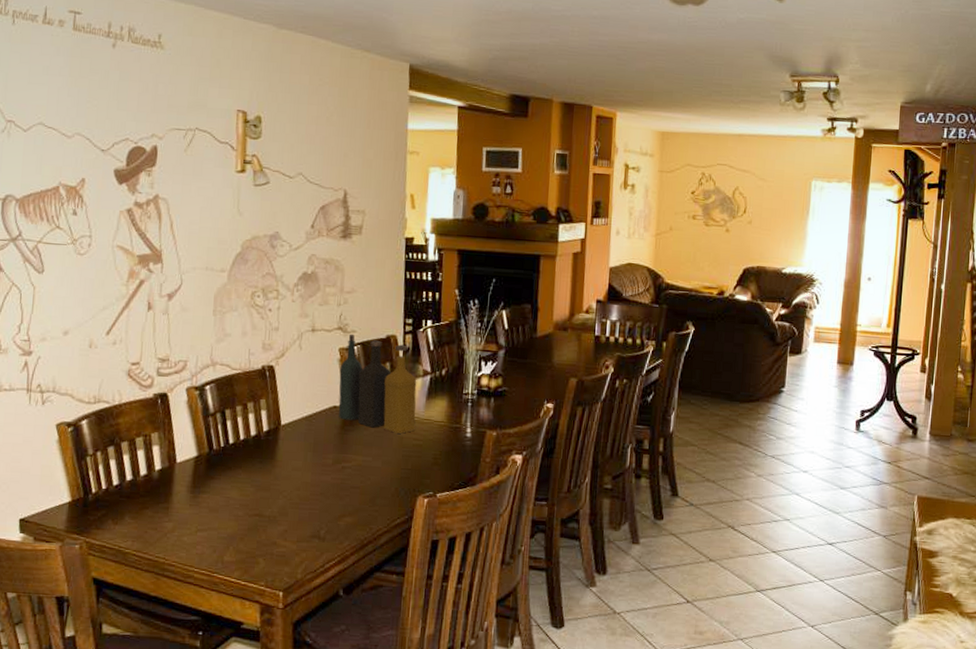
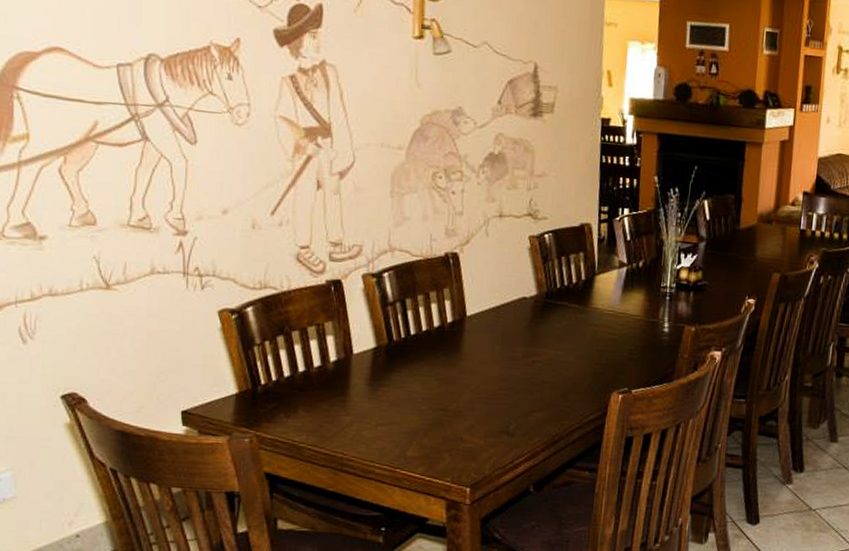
bottle: present [338,333,417,434] -> none [528,220,613,327]

